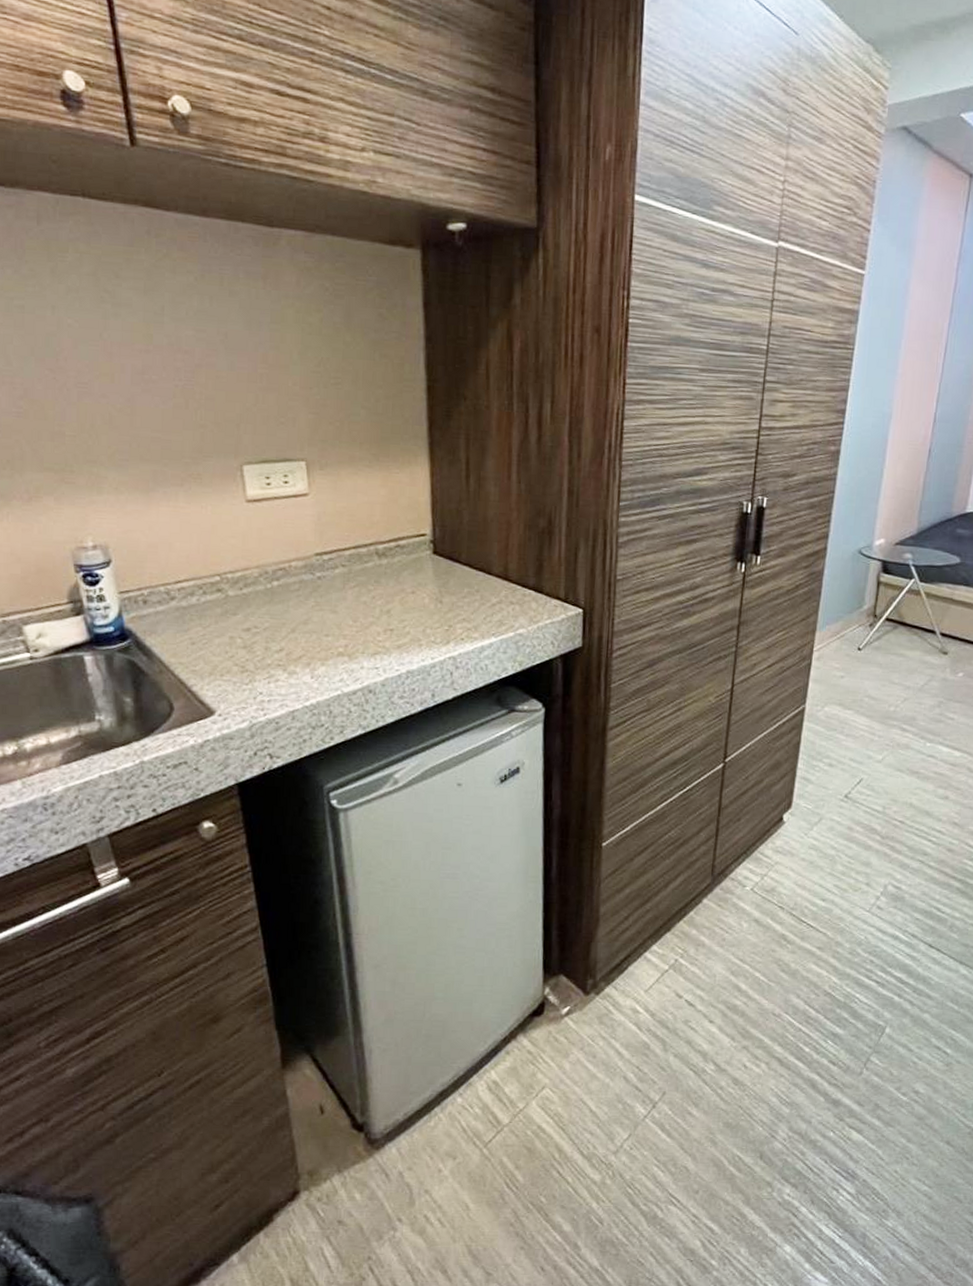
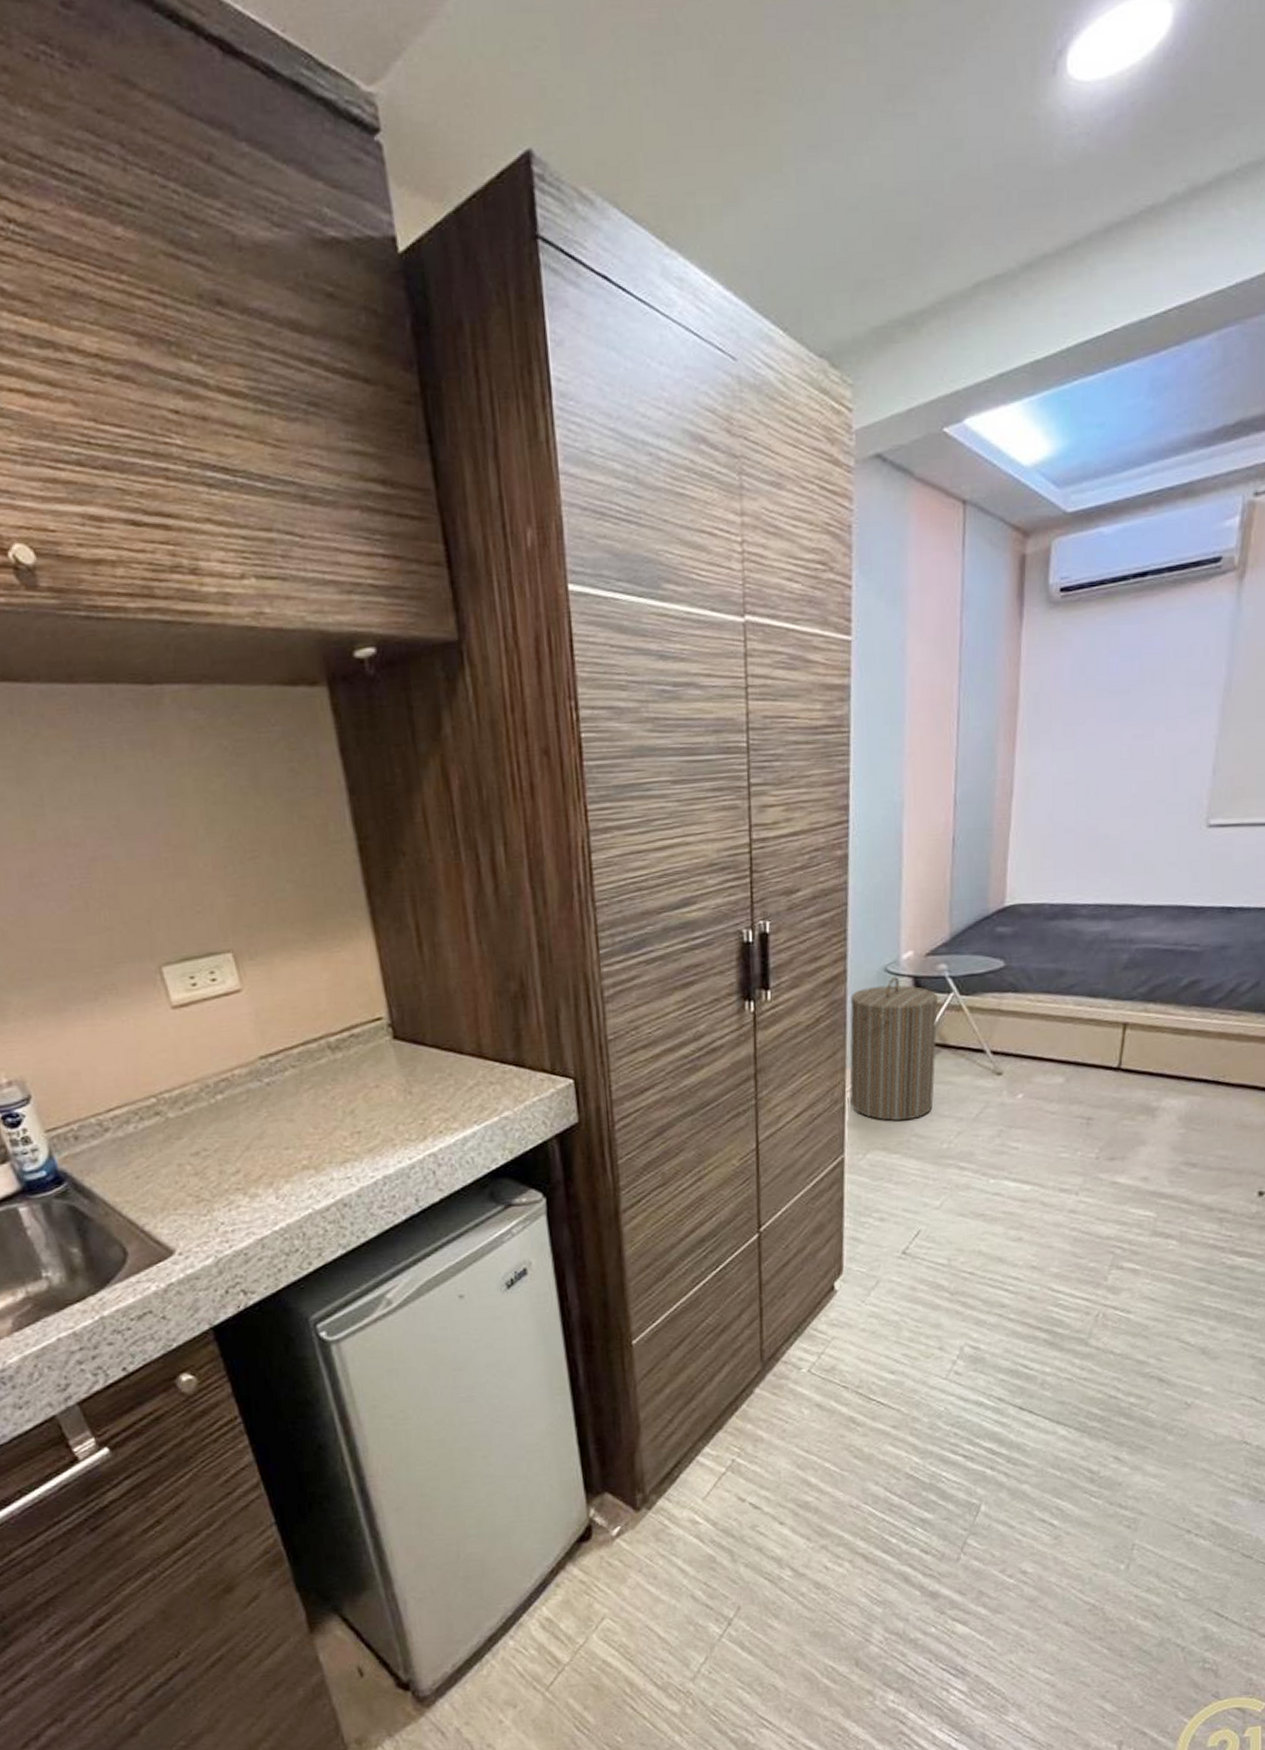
laundry hamper: none [816,558,902,683] -> present [849,976,939,1121]

